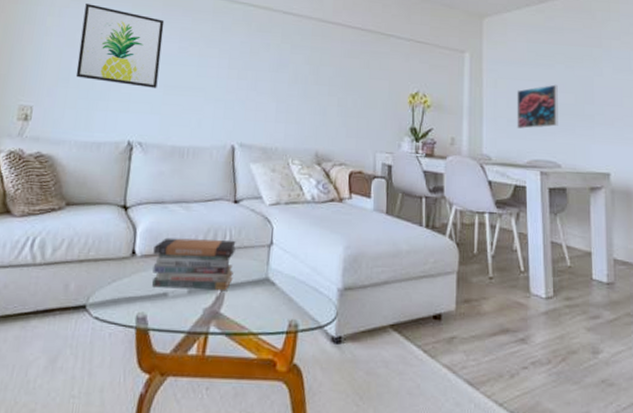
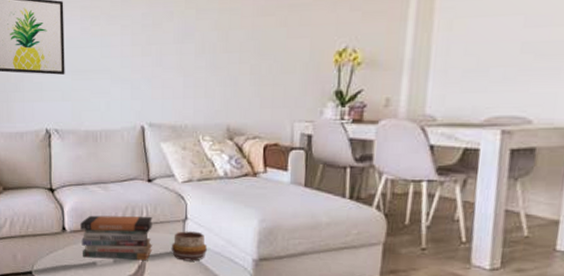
decorative bowl: none [253,257,293,291] -> present [171,231,208,261]
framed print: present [517,84,558,129] -> none [475,16,543,79]

